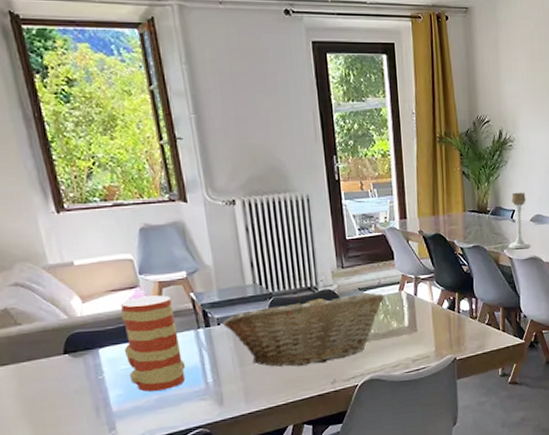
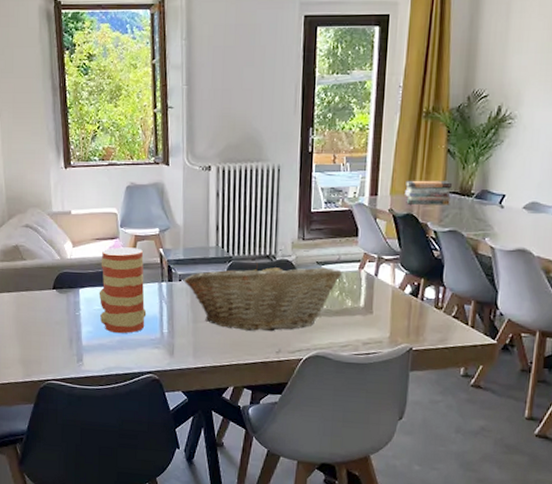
book stack: none [430,200,471,225] -> present [404,180,453,205]
candle holder: present [508,192,531,249] -> none [492,175,522,239]

